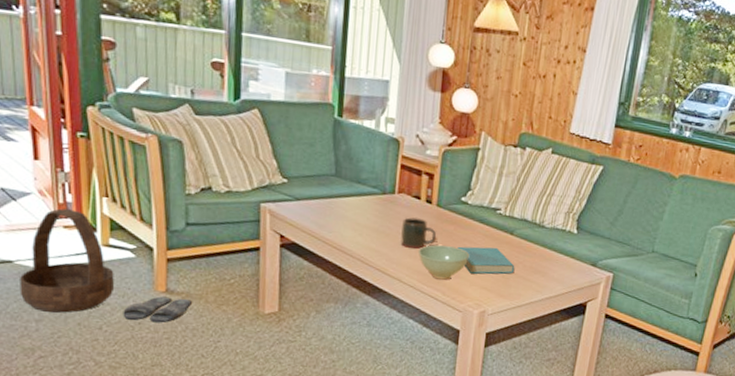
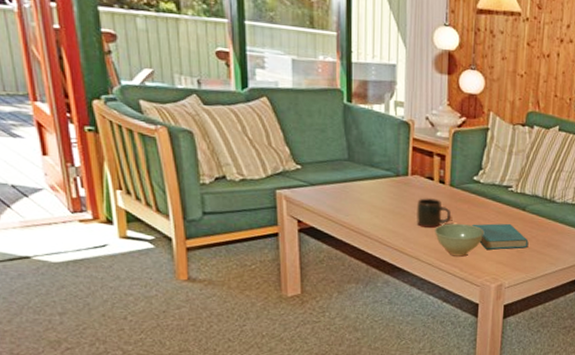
basket: present [19,208,114,313] -> none [39,203,135,305]
slippers: present [123,296,192,323] -> none [146,285,214,311]

